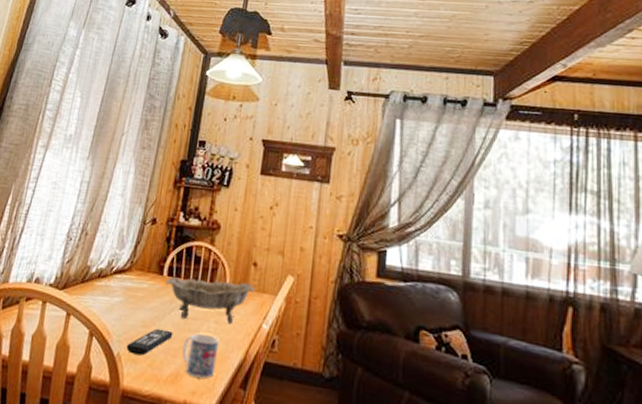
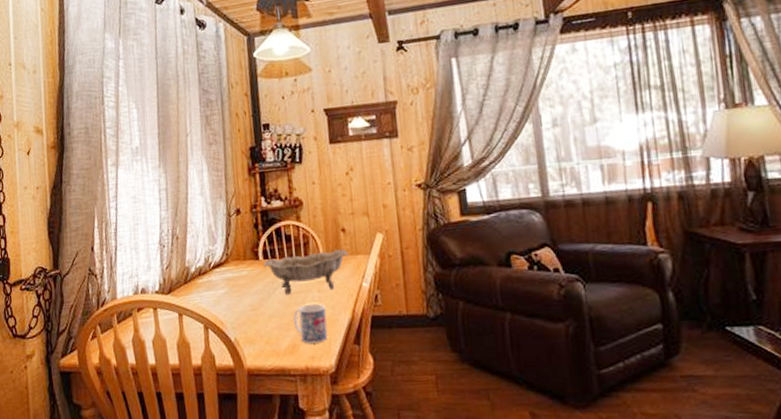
remote control: present [126,328,173,356] -> none [241,308,282,337]

